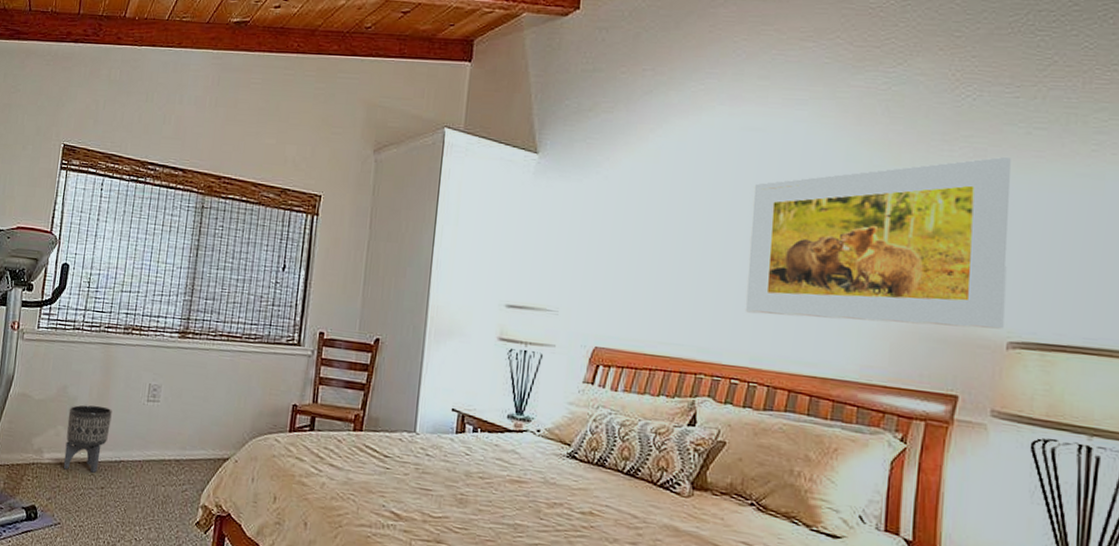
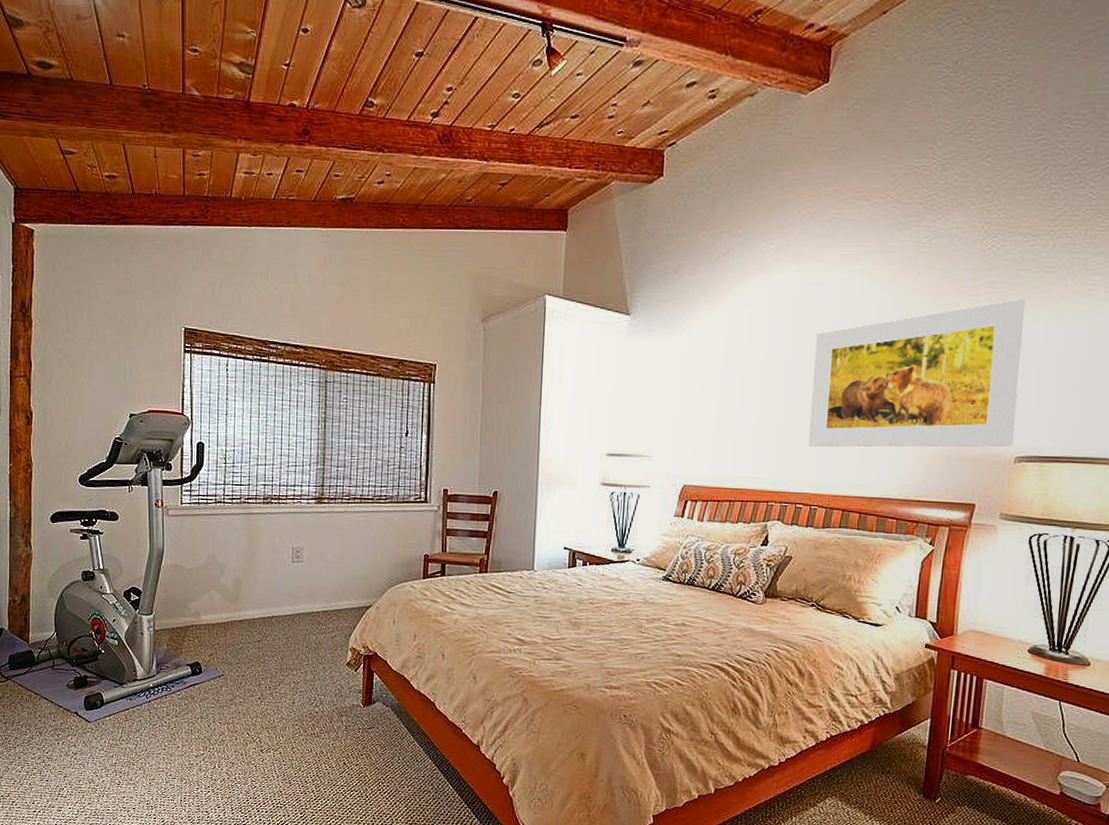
planter: present [63,405,112,473] -> none [220,569,260,629]

